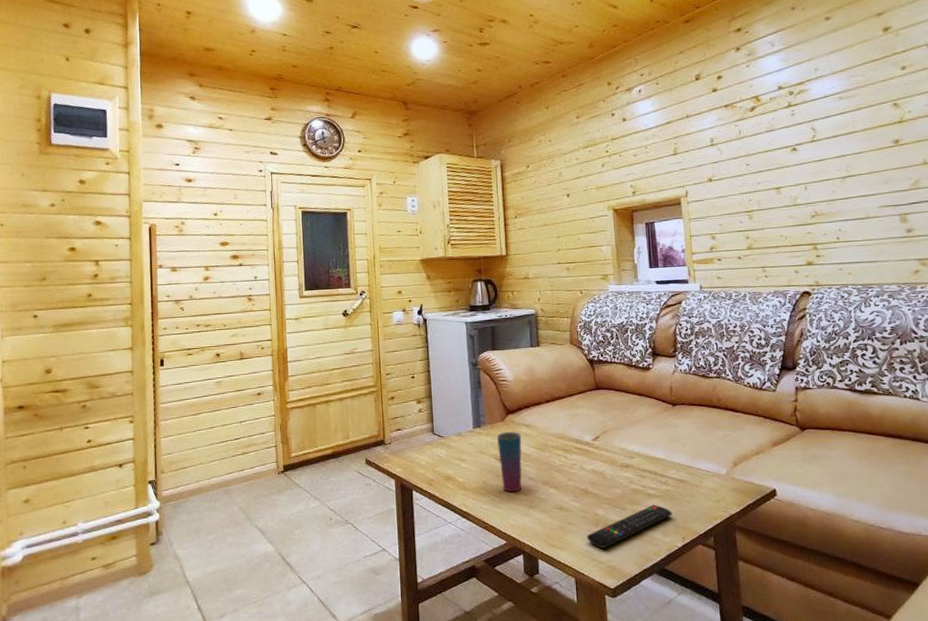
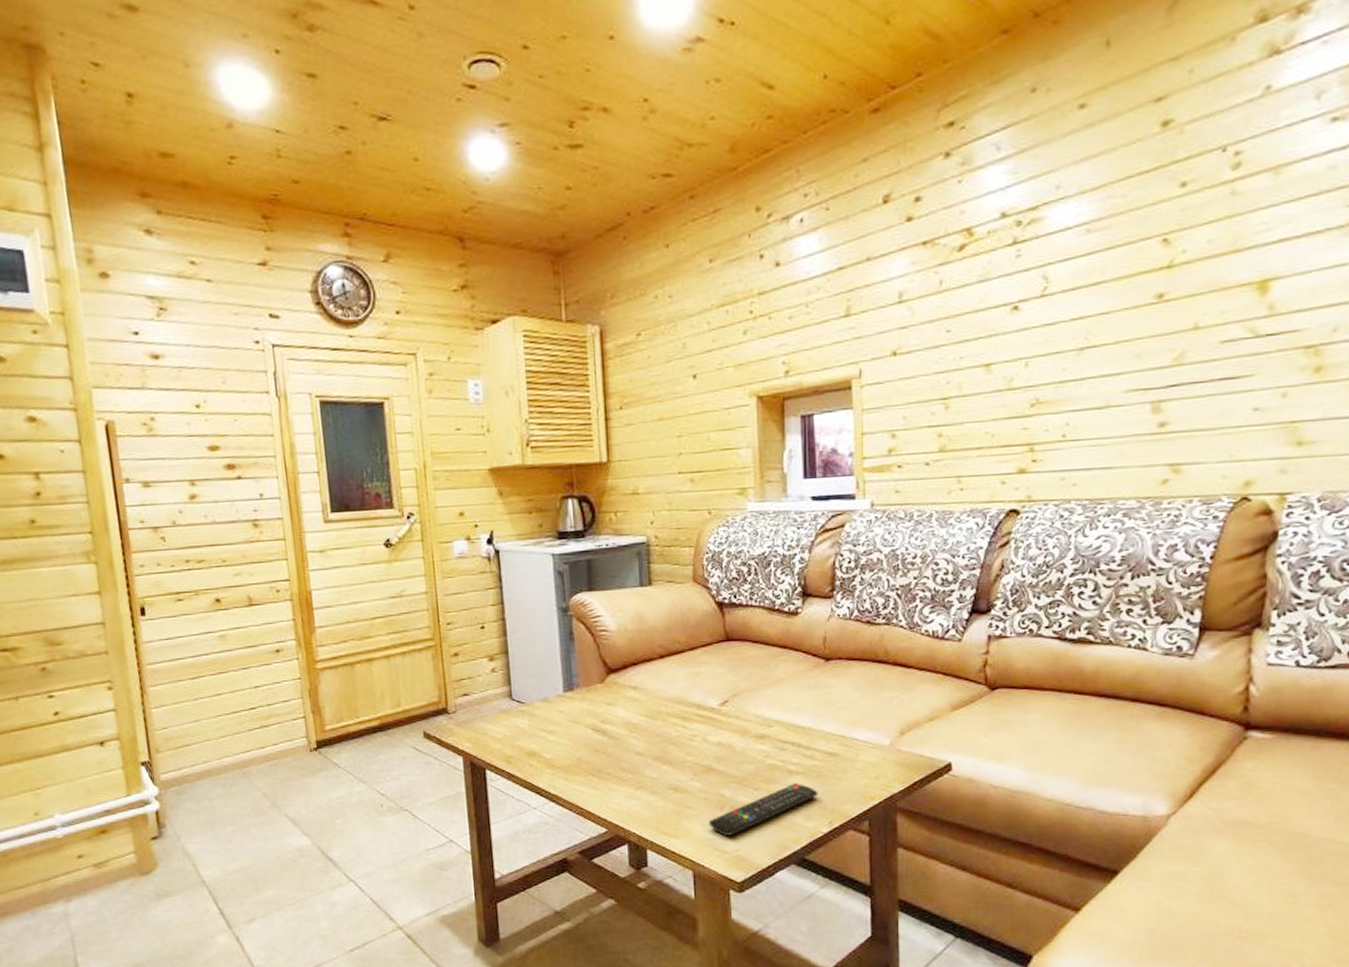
cup: present [497,431,523,493] -> none [595,695,628,771]

